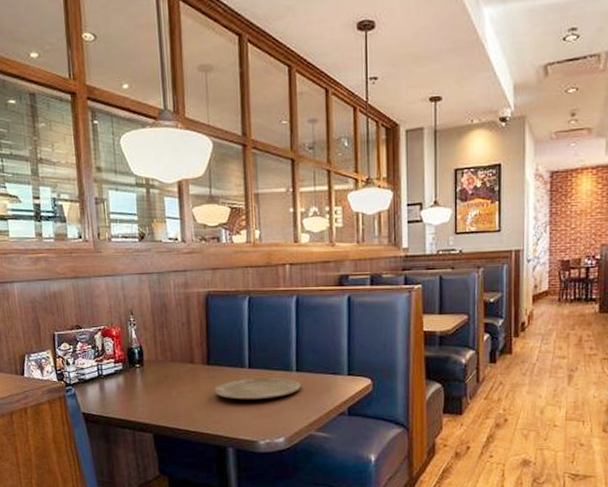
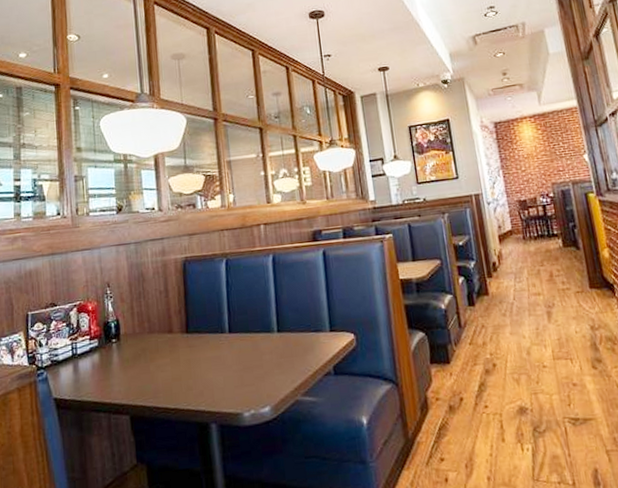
plate: present [214,377,301,400] -> none [194,340,284,368]

